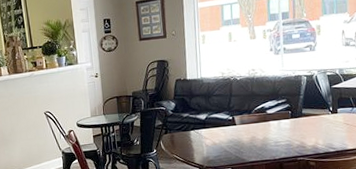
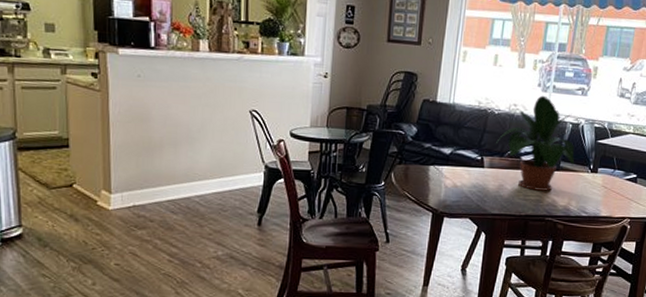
potted plant: none [242,57,315,137] -> present [495,95,575,191]

